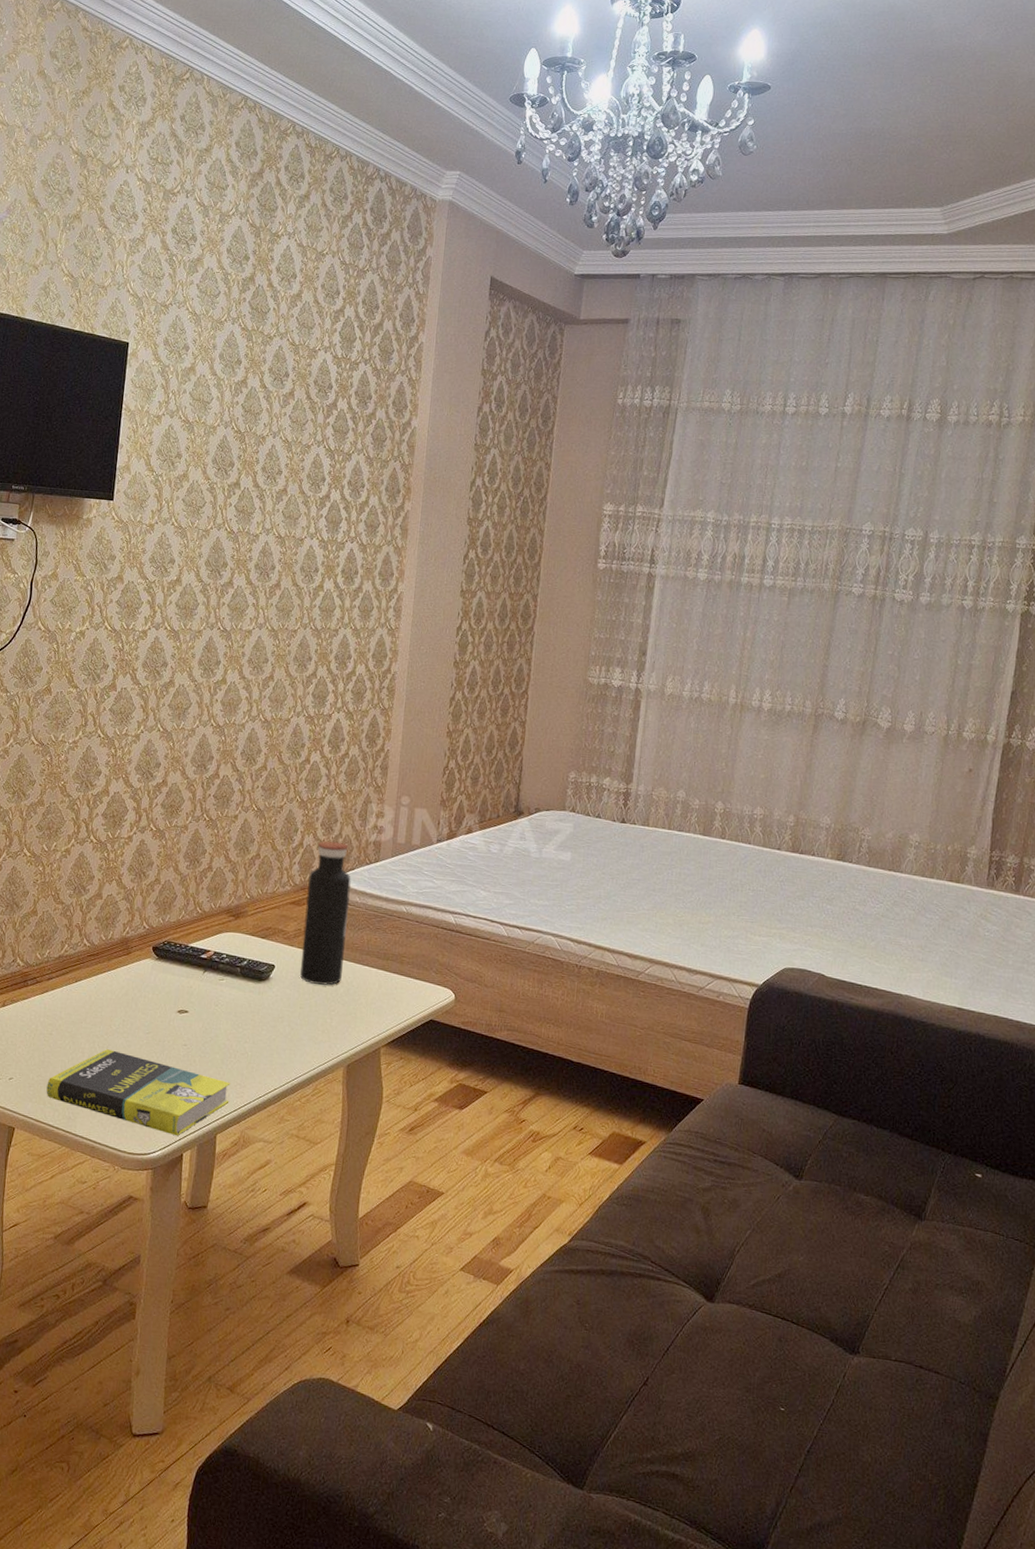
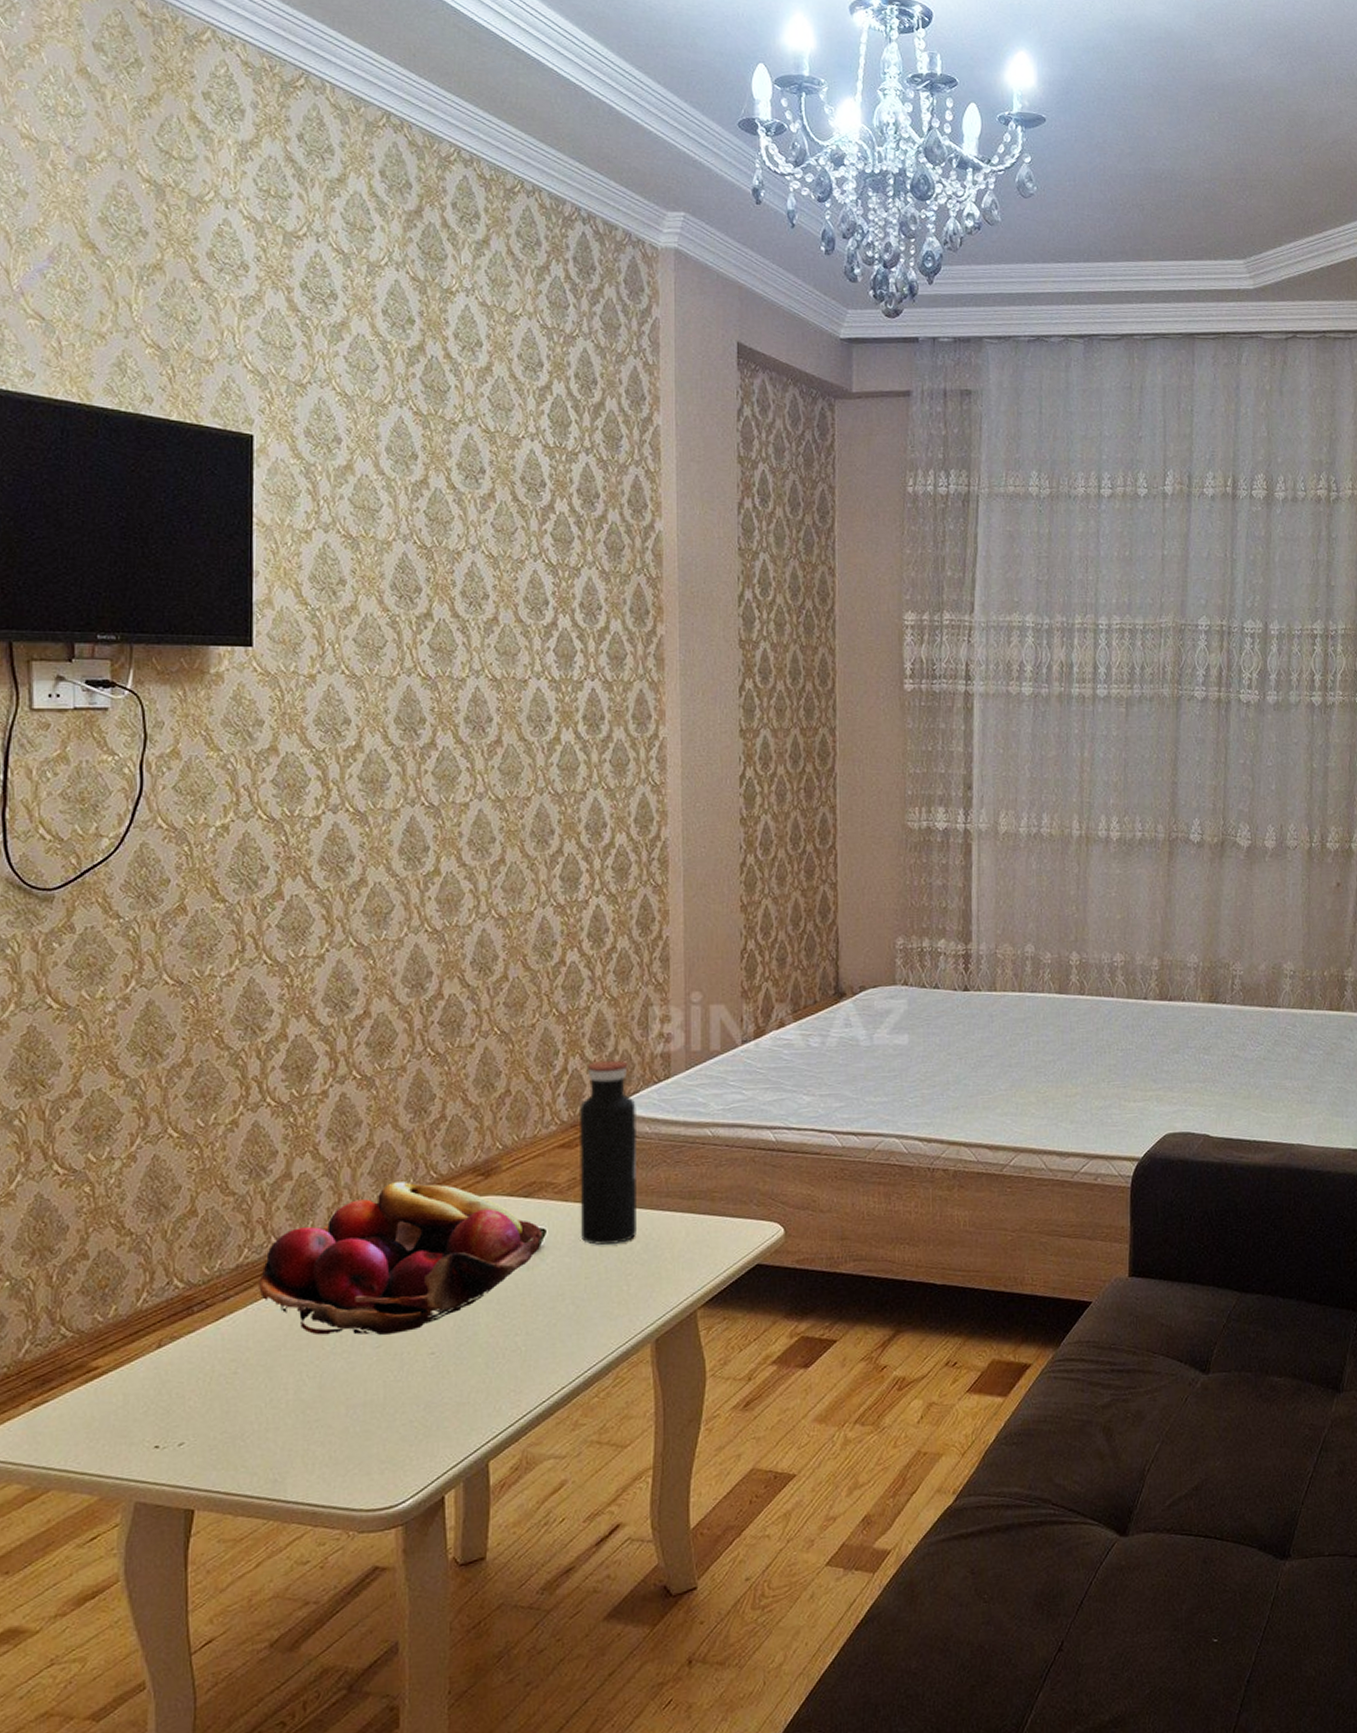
book: present [46,1049,230,1136] -> none [236,1378,502,1475]
fruit basket: none [72,912,273,1026] -> present [259,1182,543,1335]

